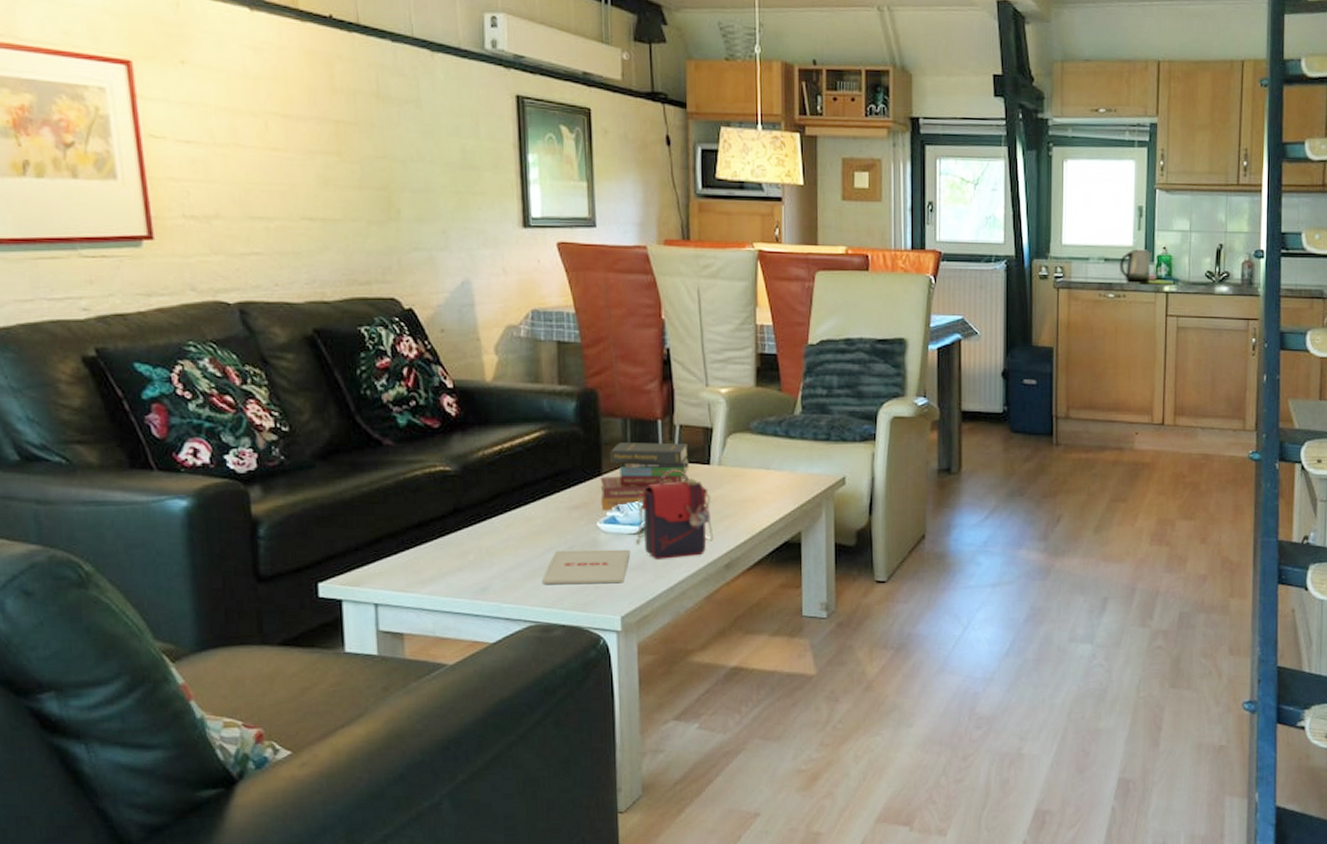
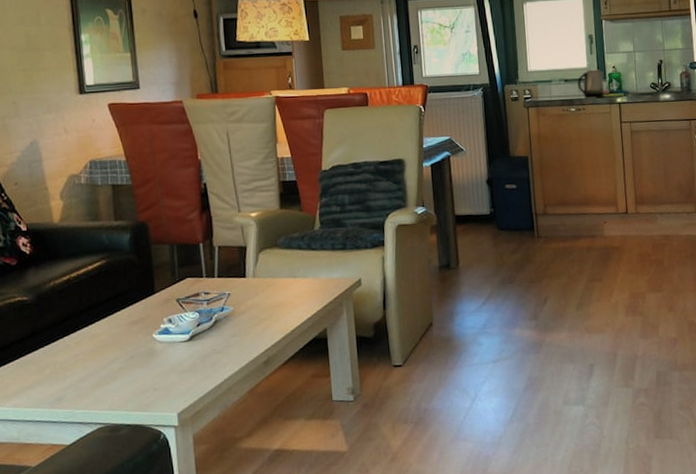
magazine: present [541,549,631,584] -> none [108,355,183,390]
books: present [600,442,690,510] -> none [153,261,229,323]
handbag: present [636,469,714,559] -> none [186,283,253,362]

